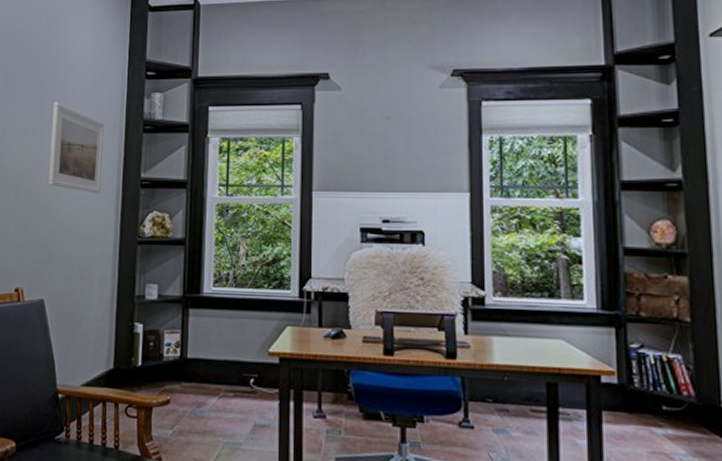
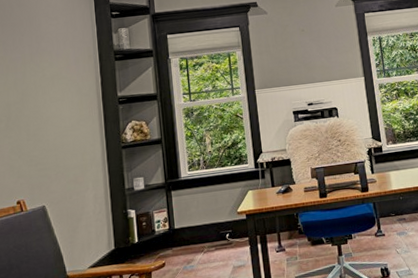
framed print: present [48,102,105,194] -> none [31,43,85,114]

